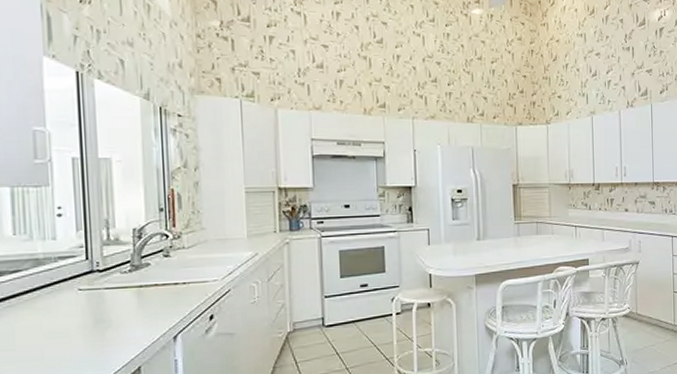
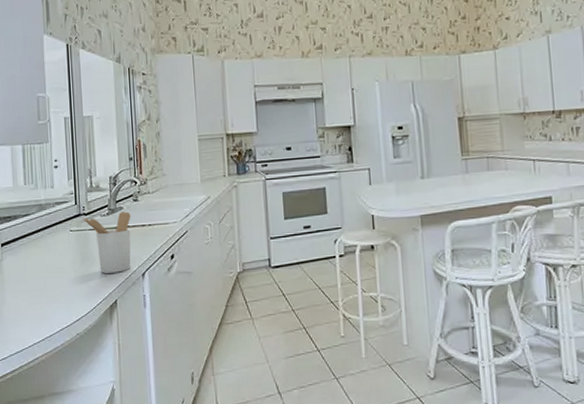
utensil holder: none [95,268,161,338] -> present [82,211,131,274]

